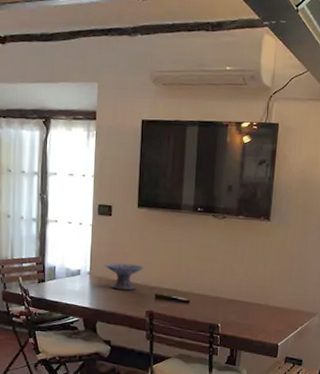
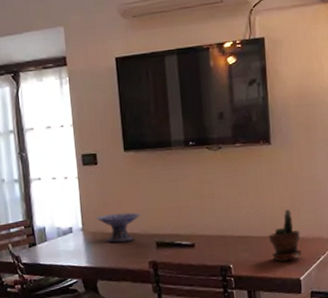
potted plant: none [255,281,284,327] -> present [268,209,303,261]

